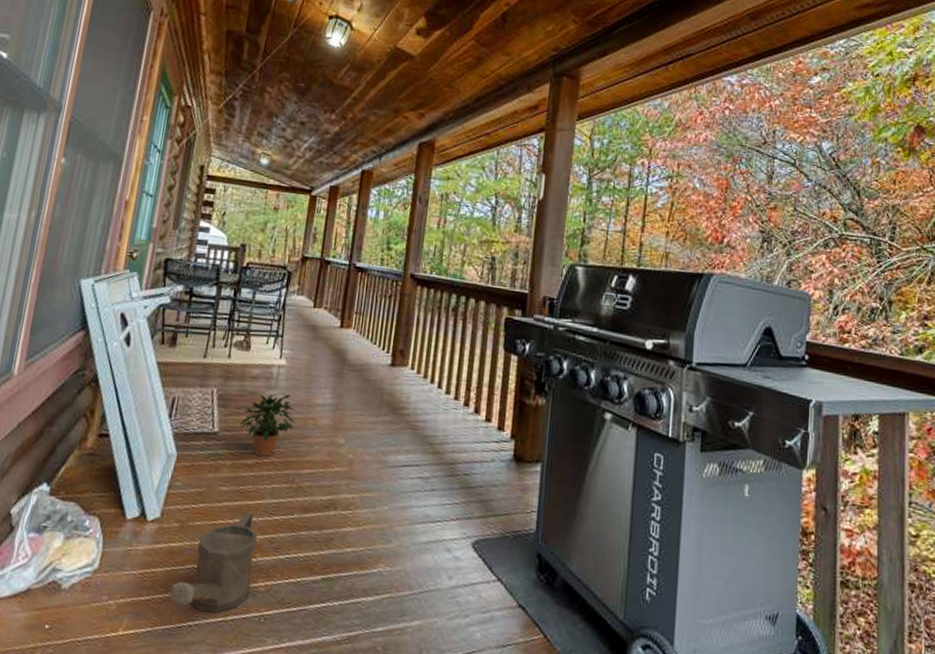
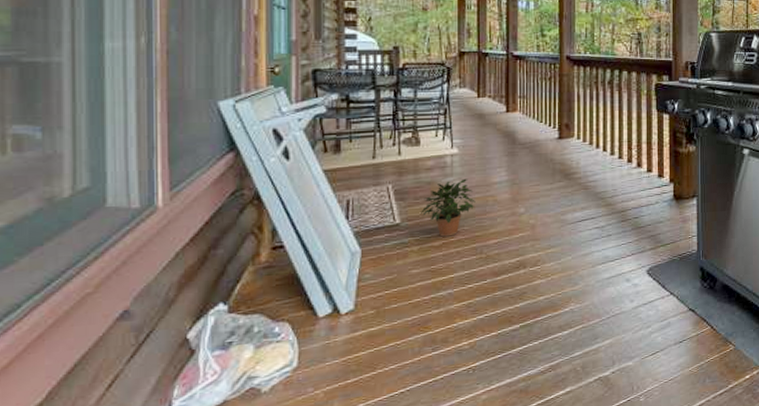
watering can: present [170,512,258,614] -> none [378,286,455,379]

